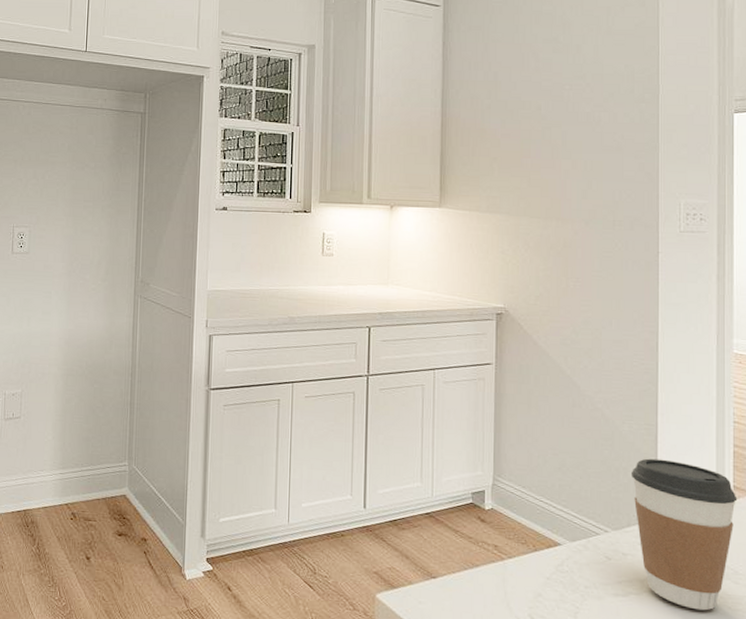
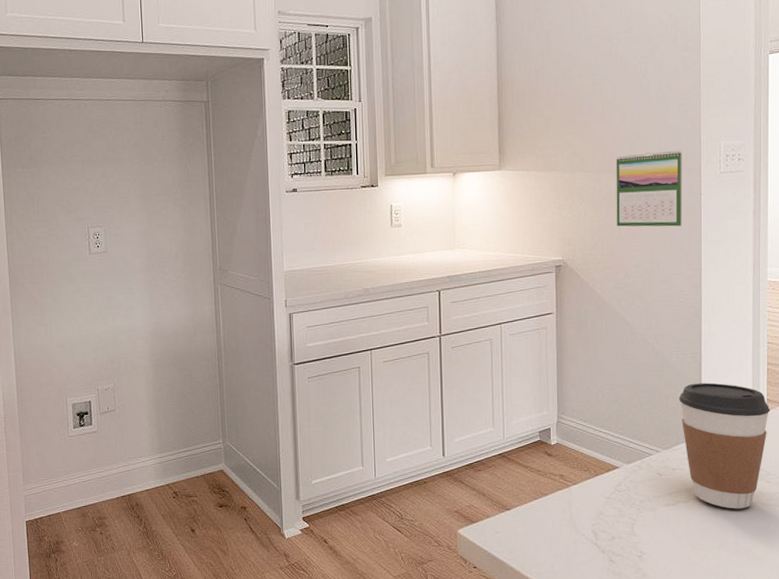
calendar: none [564,202,638,284] -> present [616,150,683,227]

